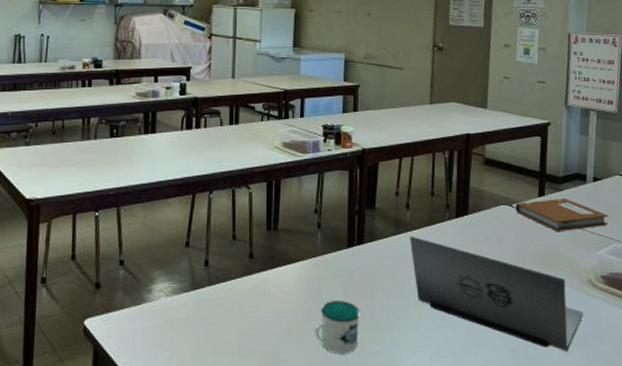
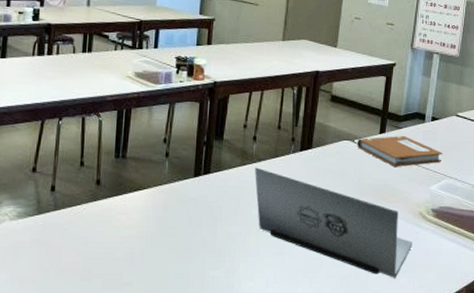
mug: present [315,301,360,355] -> none [157,227,203,279]

